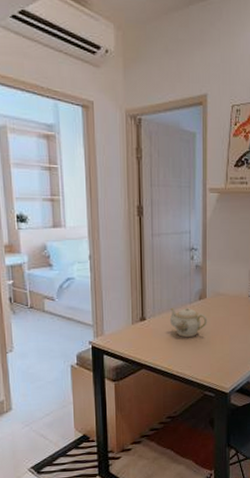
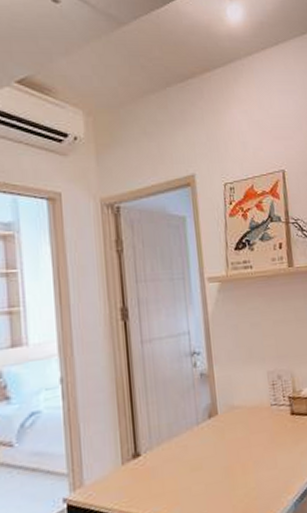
teapot: present [169,307,207,337] -> none [172,430,222,473]

